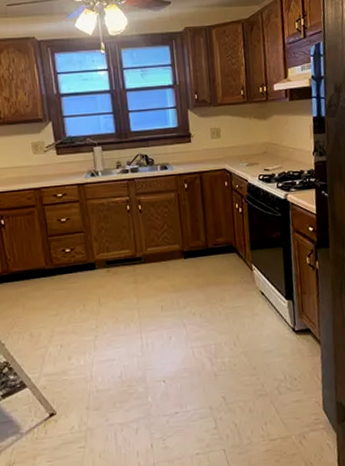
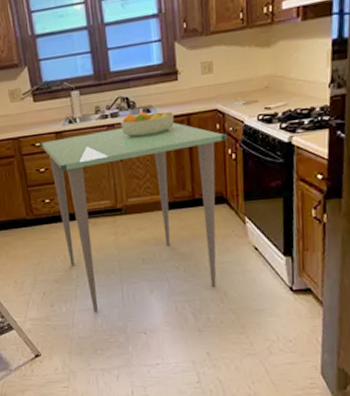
dining table: none [62,179,234,363] -> present [40,123,227,313]
fruit bowl: none [139,168,189,191] -> present [120,111,175,138]

